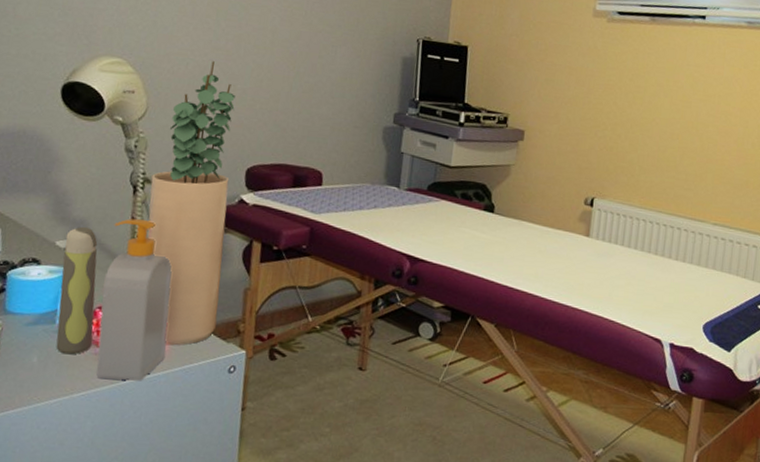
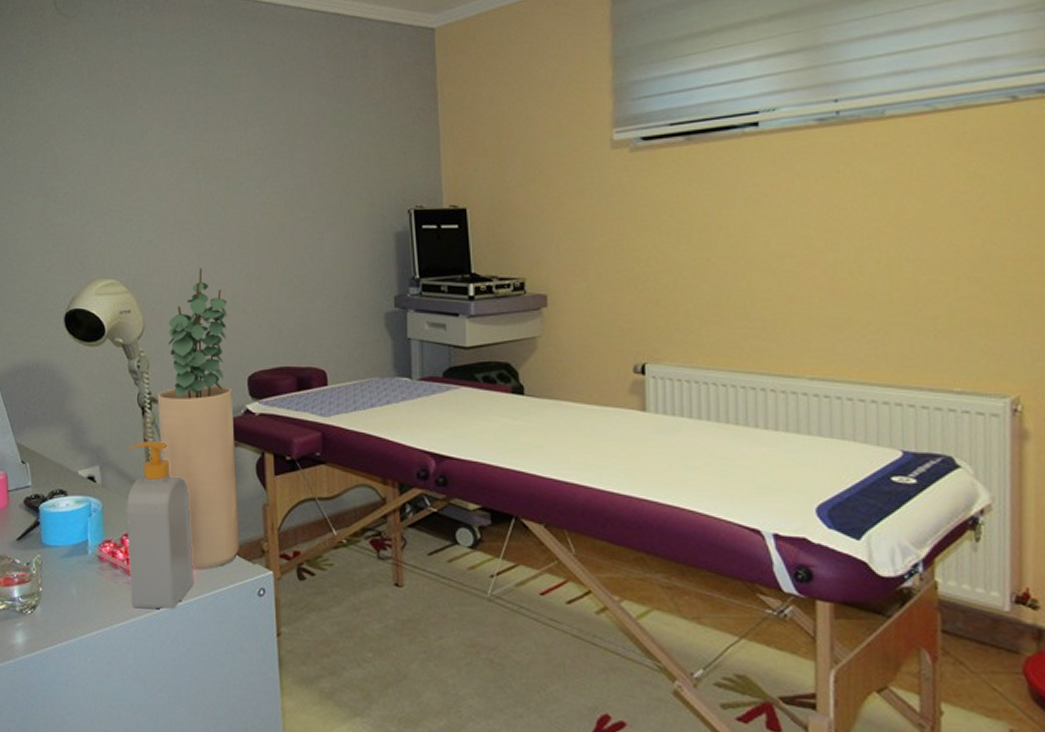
spray bottle: present [56,226,98,355] -> none [86,453,124,585]

